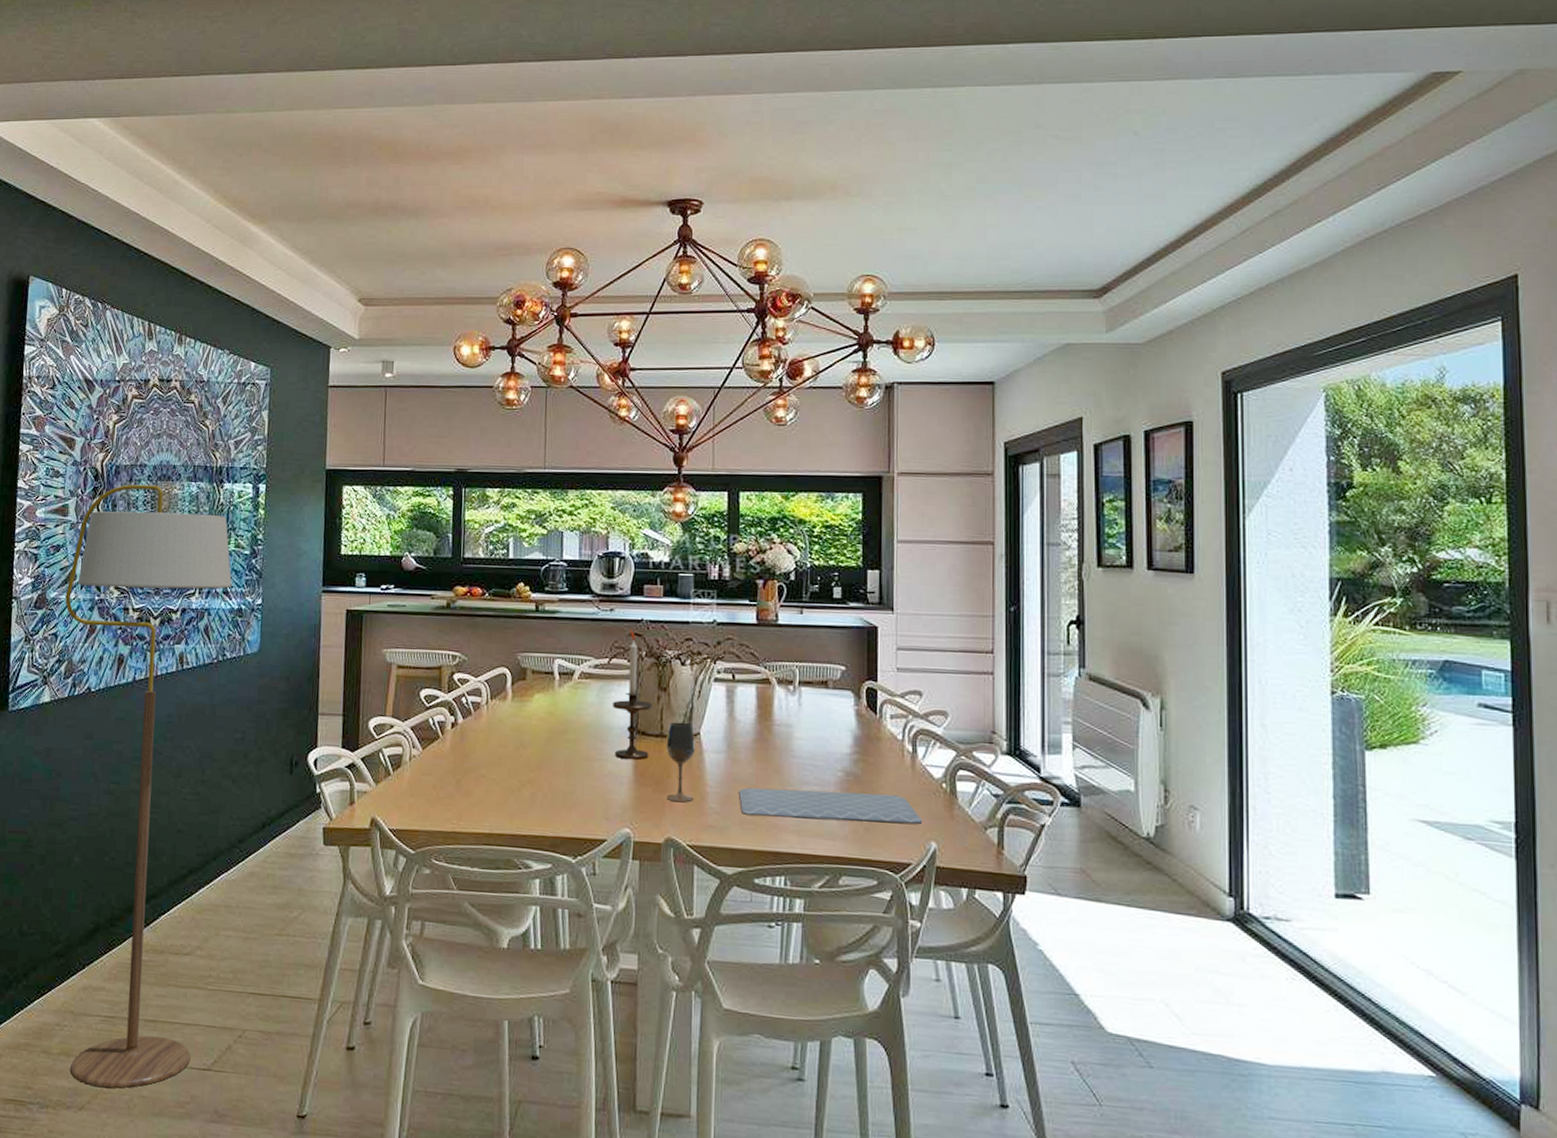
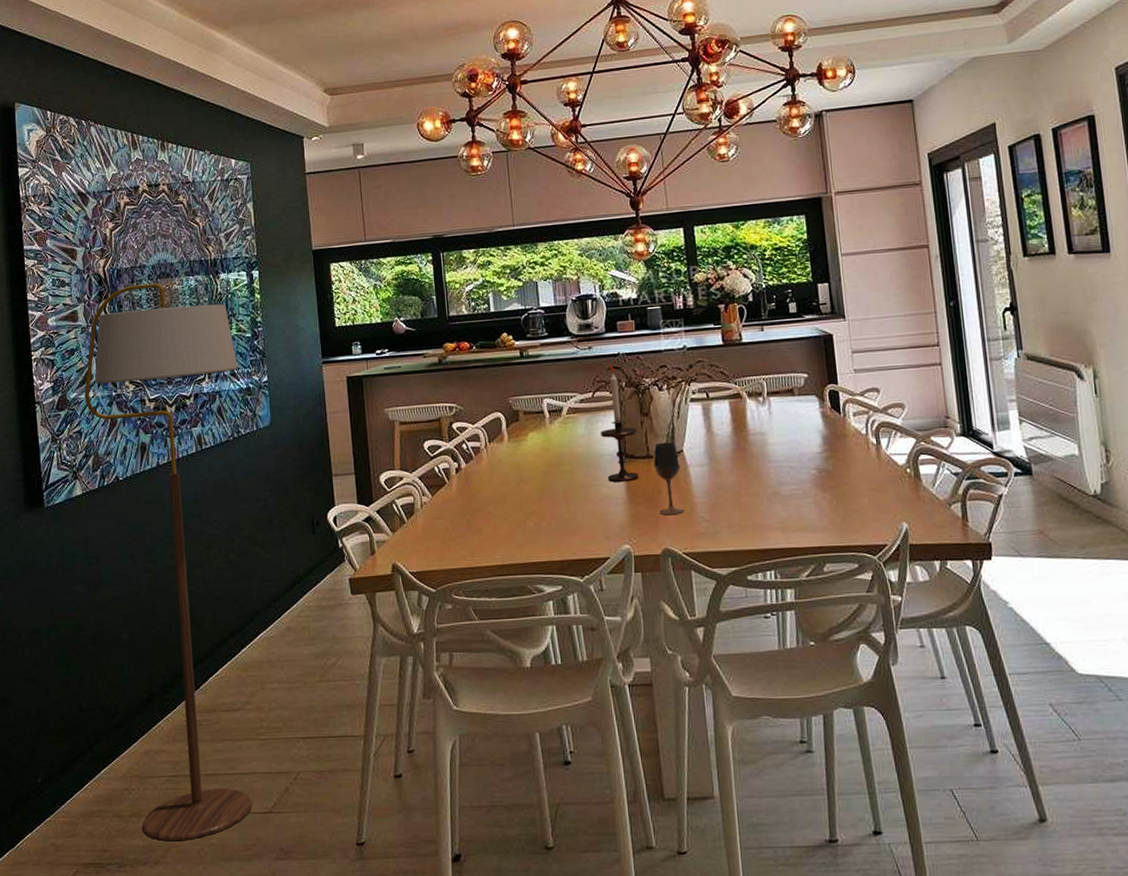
placemat: present [739,787,923,824] -> none [724,485,893,519]

